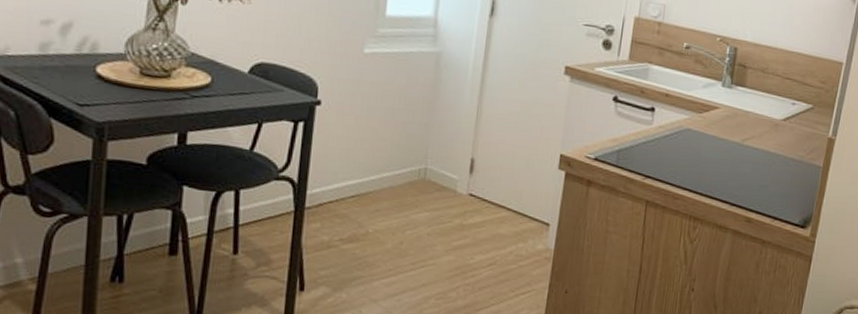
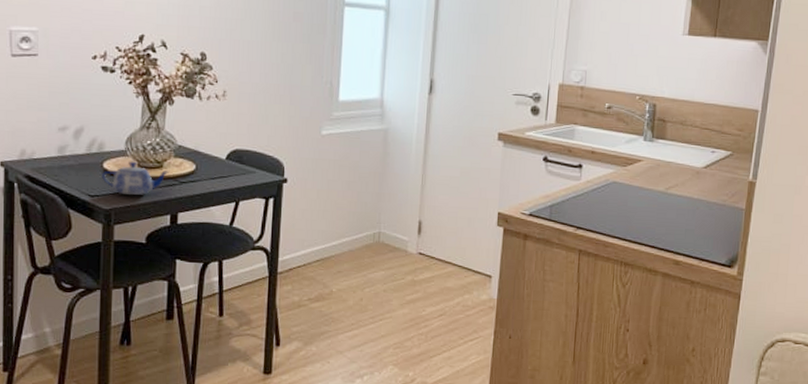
teapot: none [94,68,180,108] -> present [102,162,170,196]

